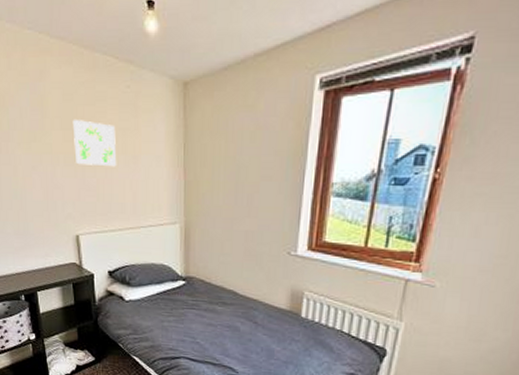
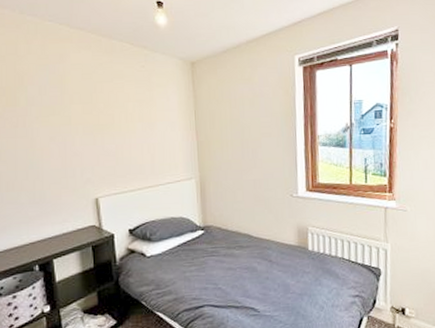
wall art: present [72,120,117,167] -> none [91,95,135,134]

